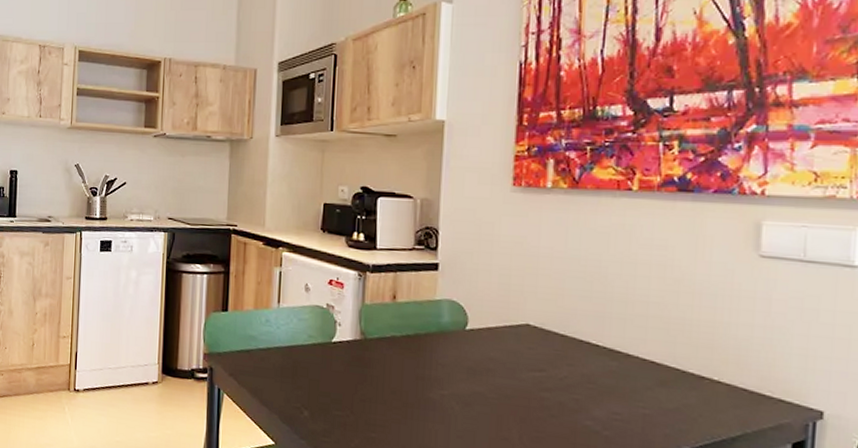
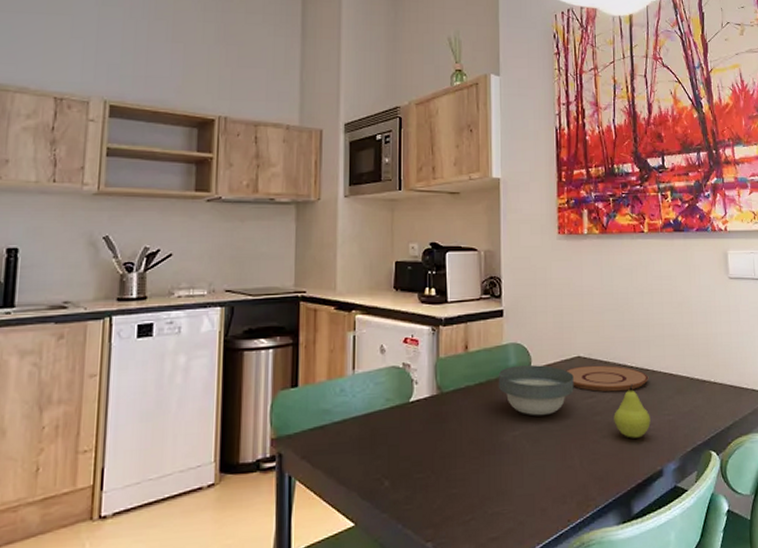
bowl: none [427,323,519,381] -> present [498,365,574,416]
plate: none [509,334,621,372] -> present [566,365,649,392]
fruit: none [567,365,618,426] -> present [614,384,651,438]

